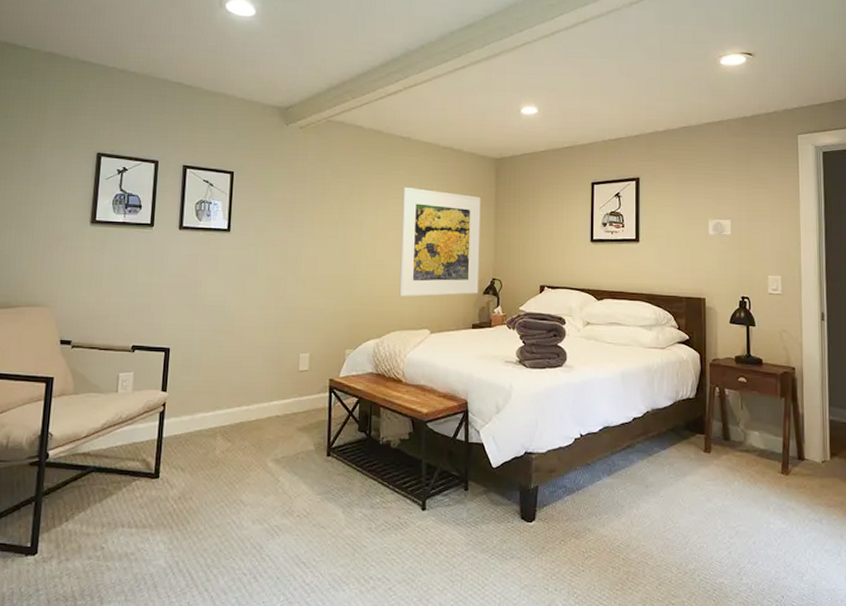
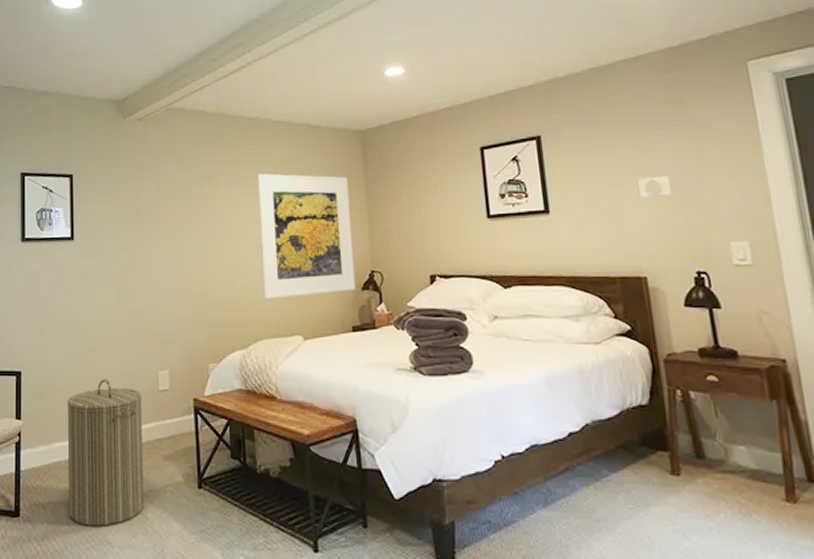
laundry hamper: none [206,359,283,487] -> present [67,379,145,526]

